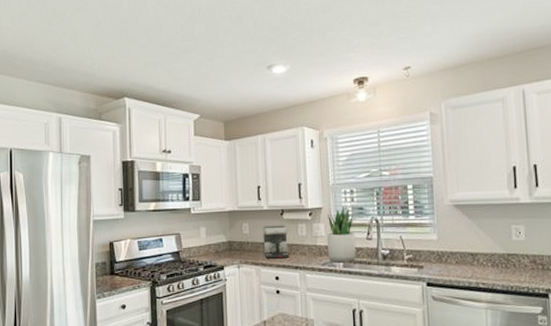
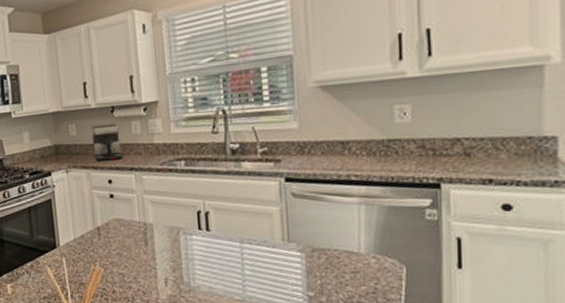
planter: present [326,206,356,263] -> none [164,97,200,161]

